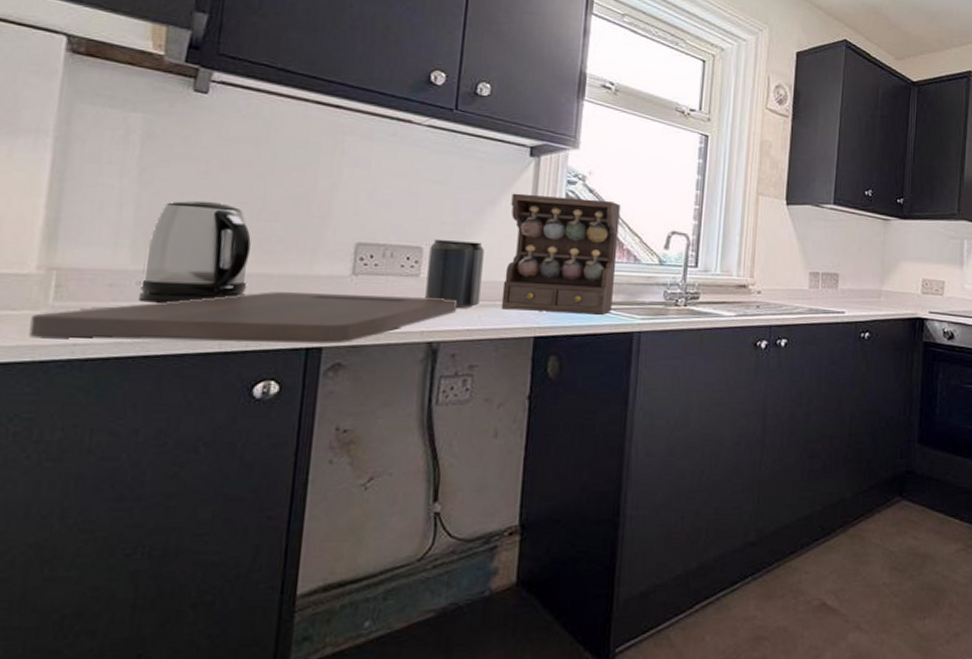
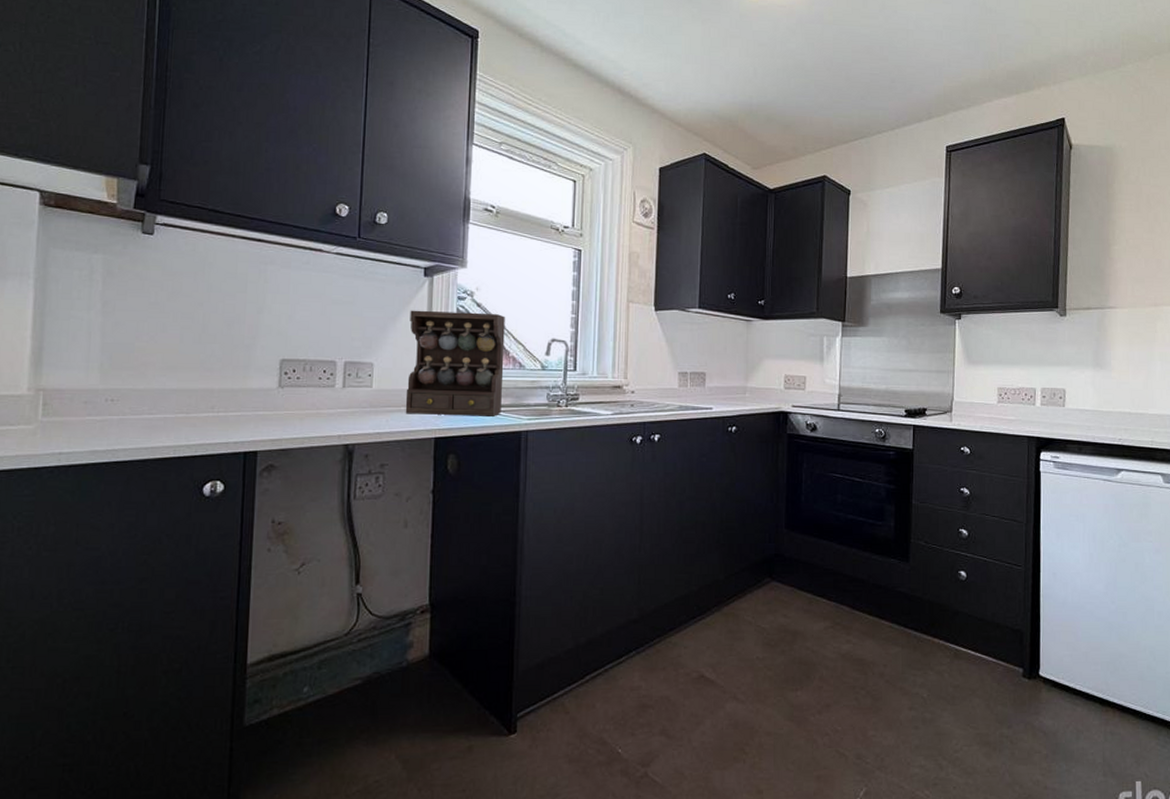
cutting board: present [28,292,458,344] -> none [25,404,368,449]
kettle: present [137,200,251,303] -> none [107,327,195,416]
soda can: present [425,238,484,309] -> none [340,353,389,415]

